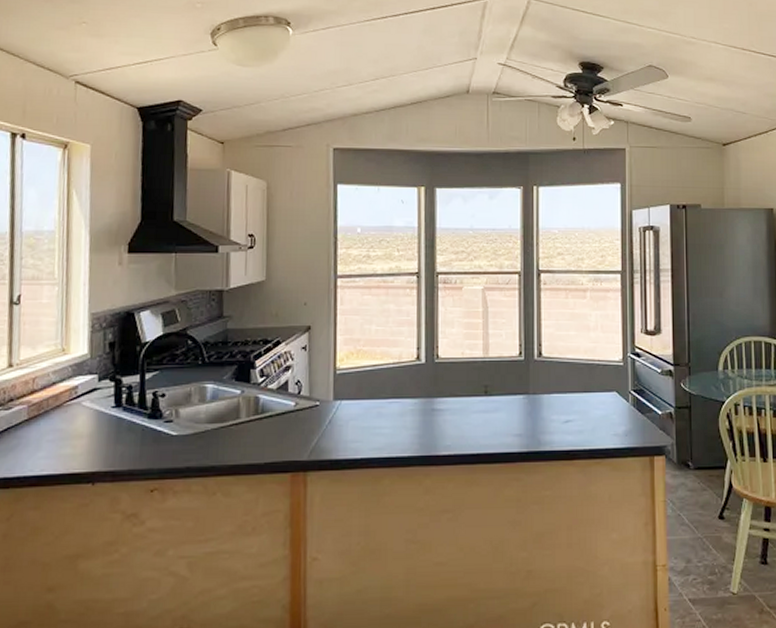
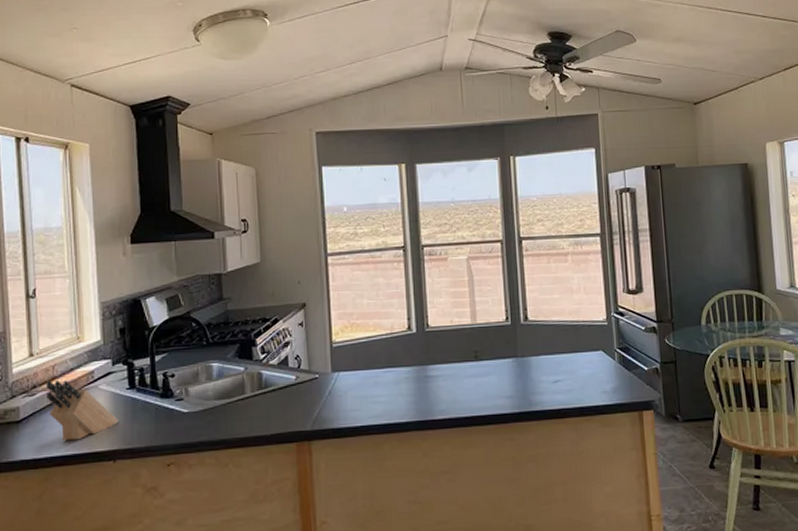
knife block: none [23,393,100,460] -> present [45,380,118,441]

